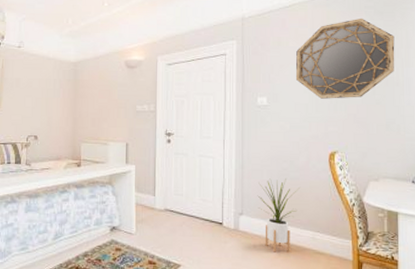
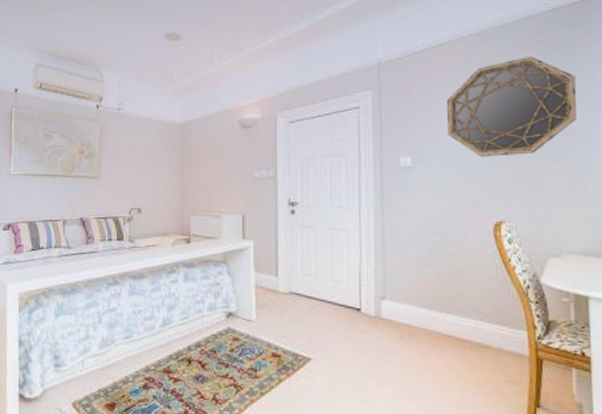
house plant: present [257,178,300,253] -> none [403,255,457,346]

